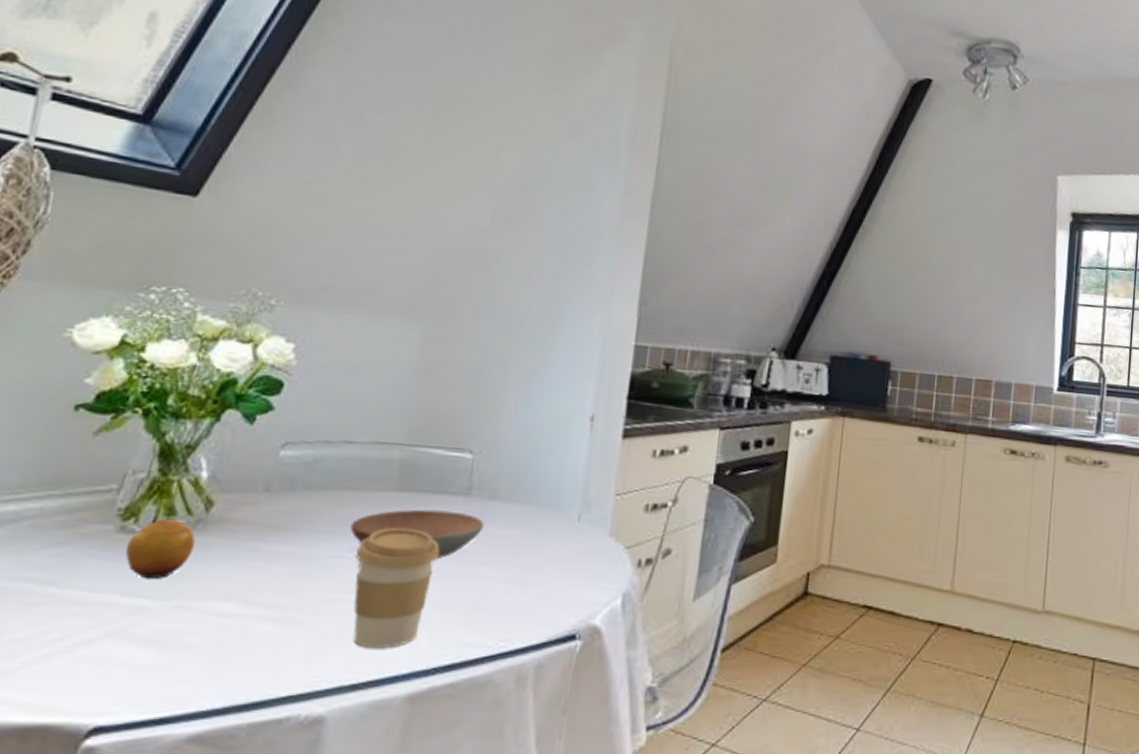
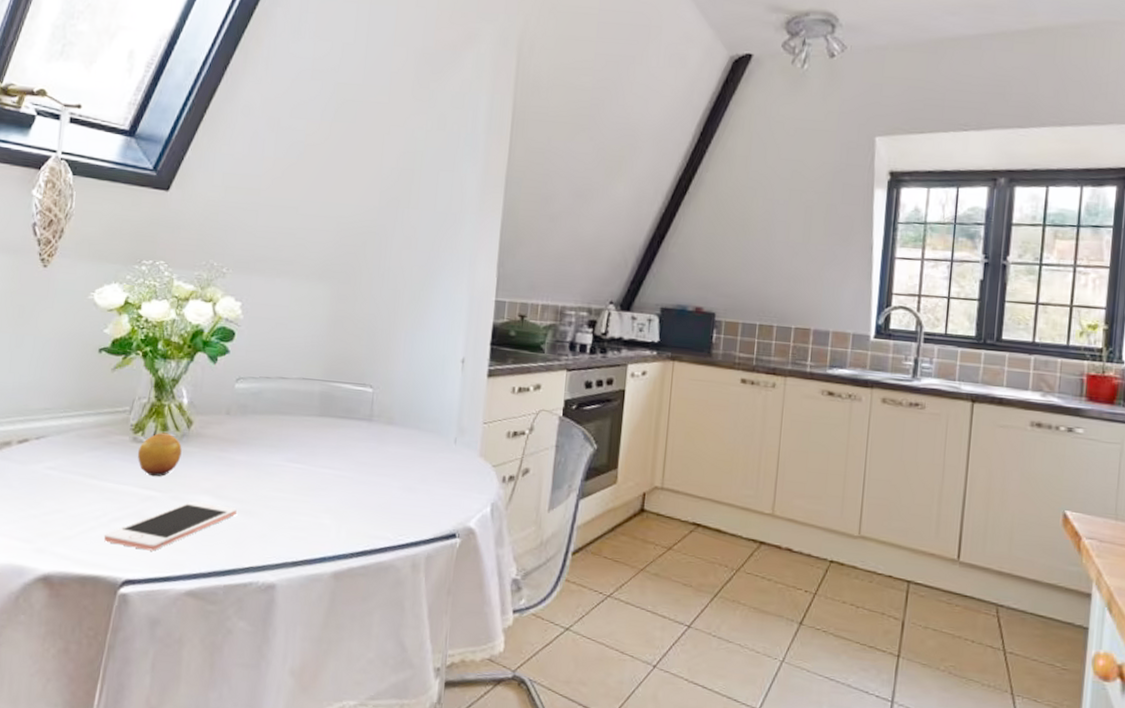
cell phone: none [63,610,273,684] -> present [103,501,237,551]
bowl: present [350,509,484,558] -> none [286,430,383,469]
coffee cup: present [352,527,440,649] -> none [291,444,351,536]

